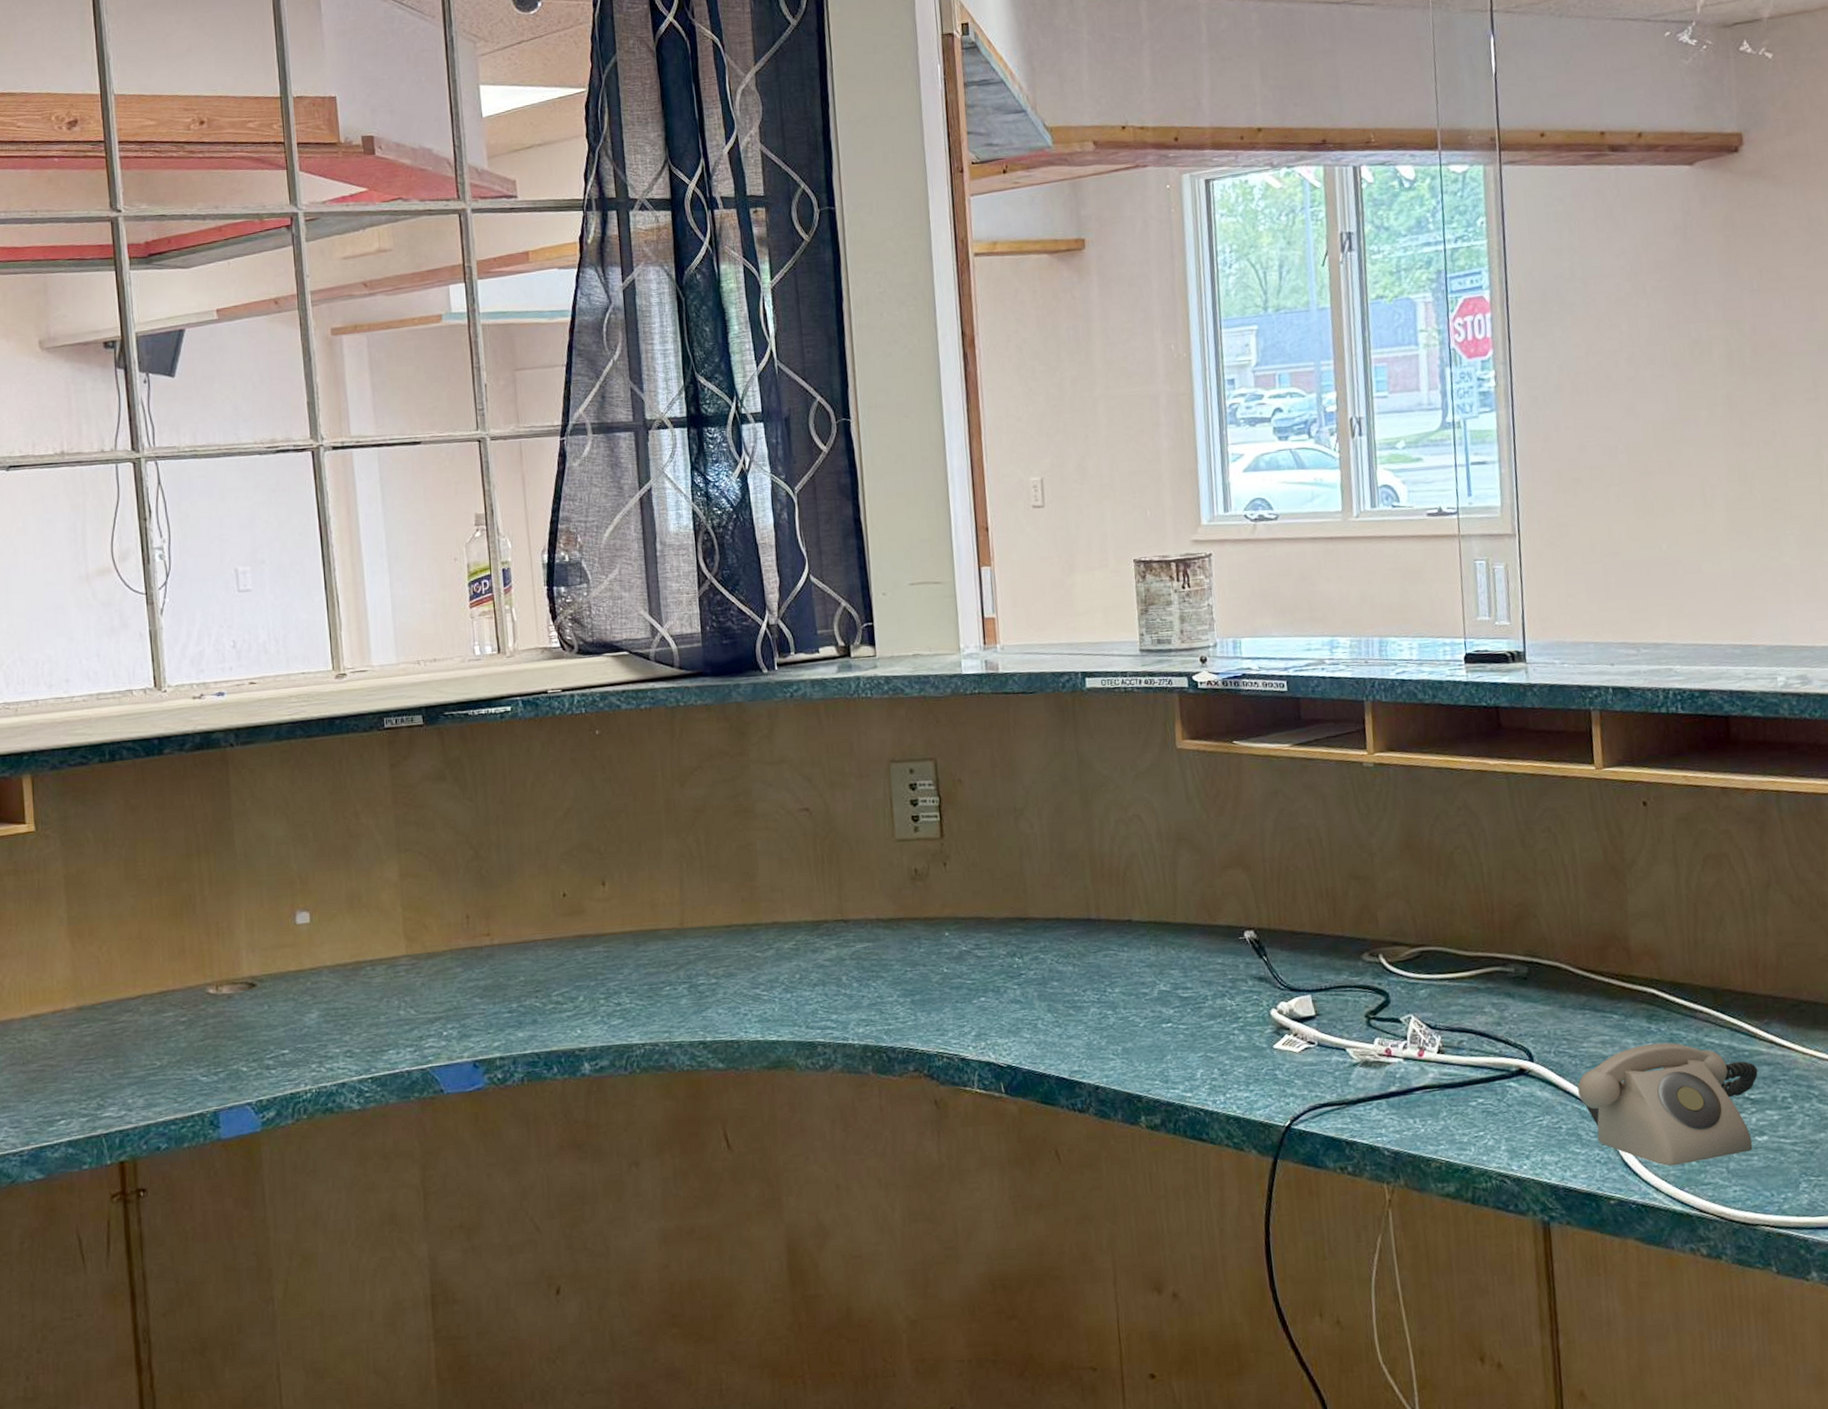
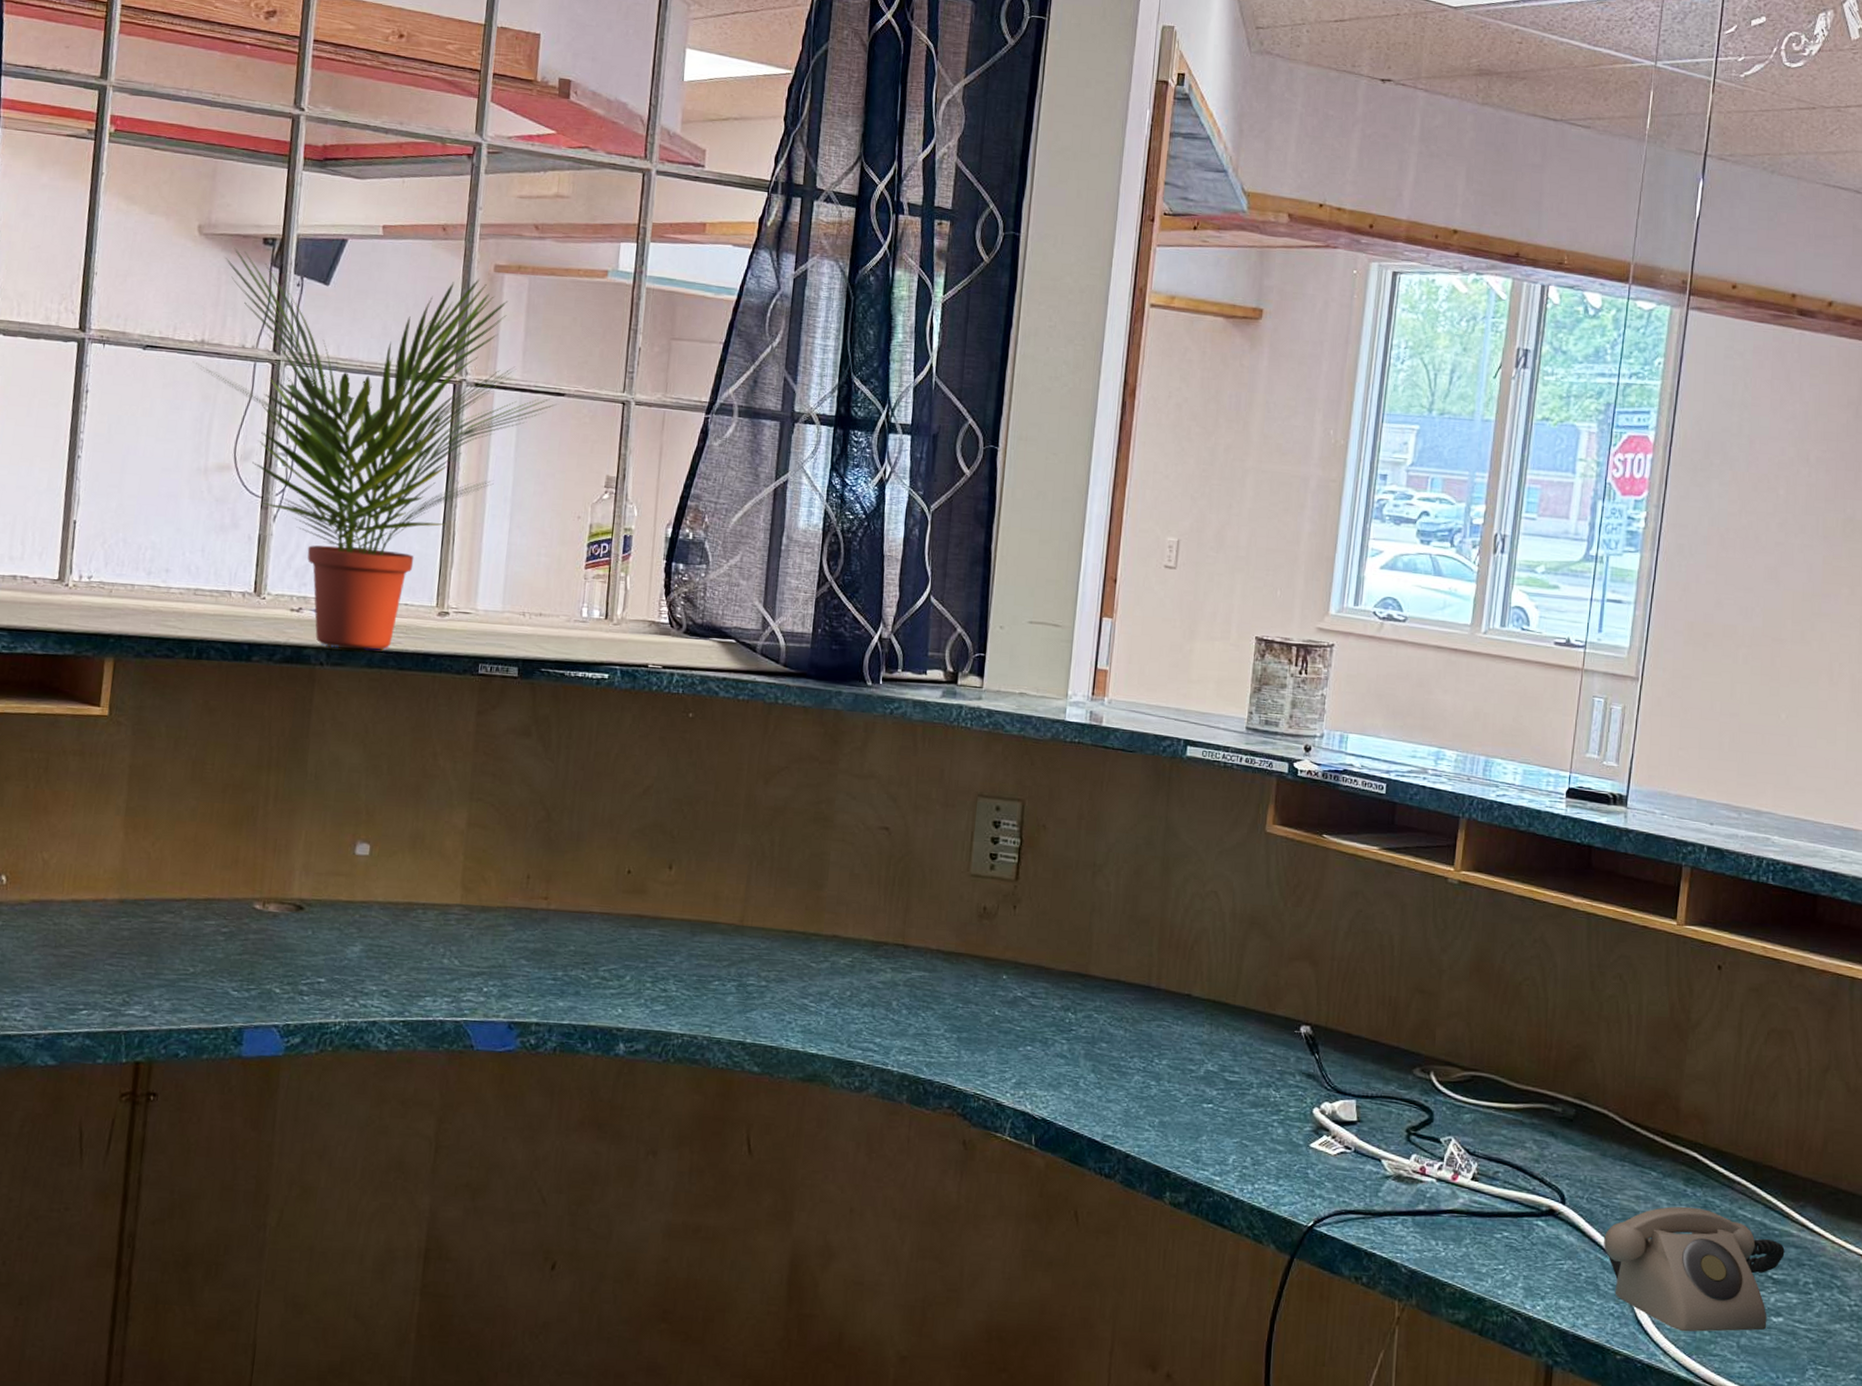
potted plant: none [56,344,415,727] -> present [192,248,557,650]

